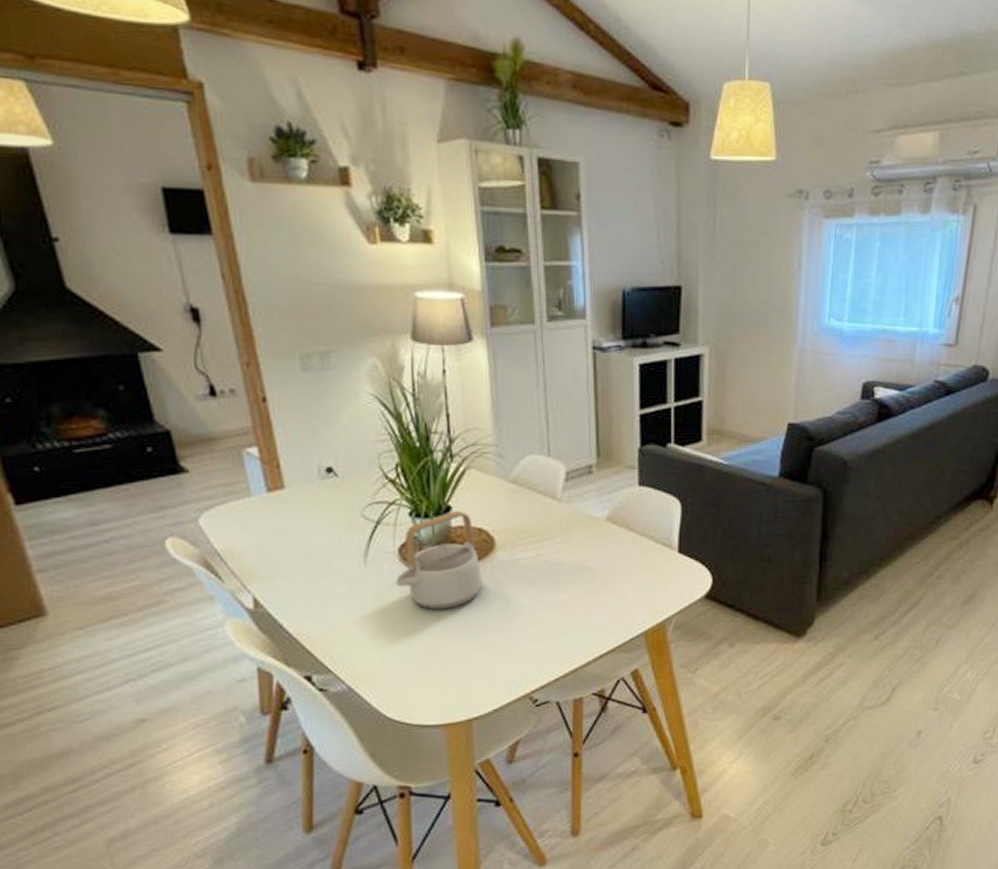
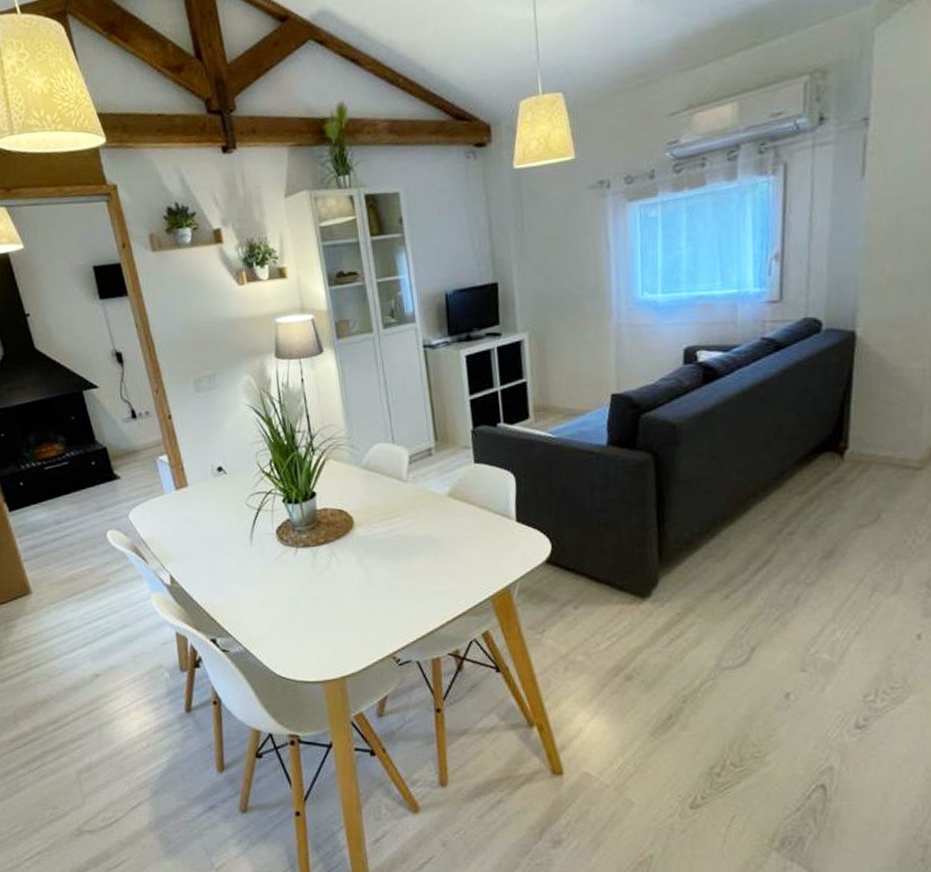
teapot: present [395,511,483,610] -> none [275,496,346,582]

